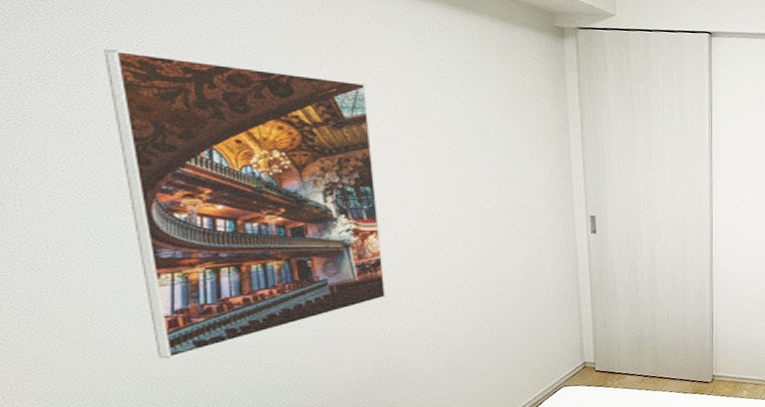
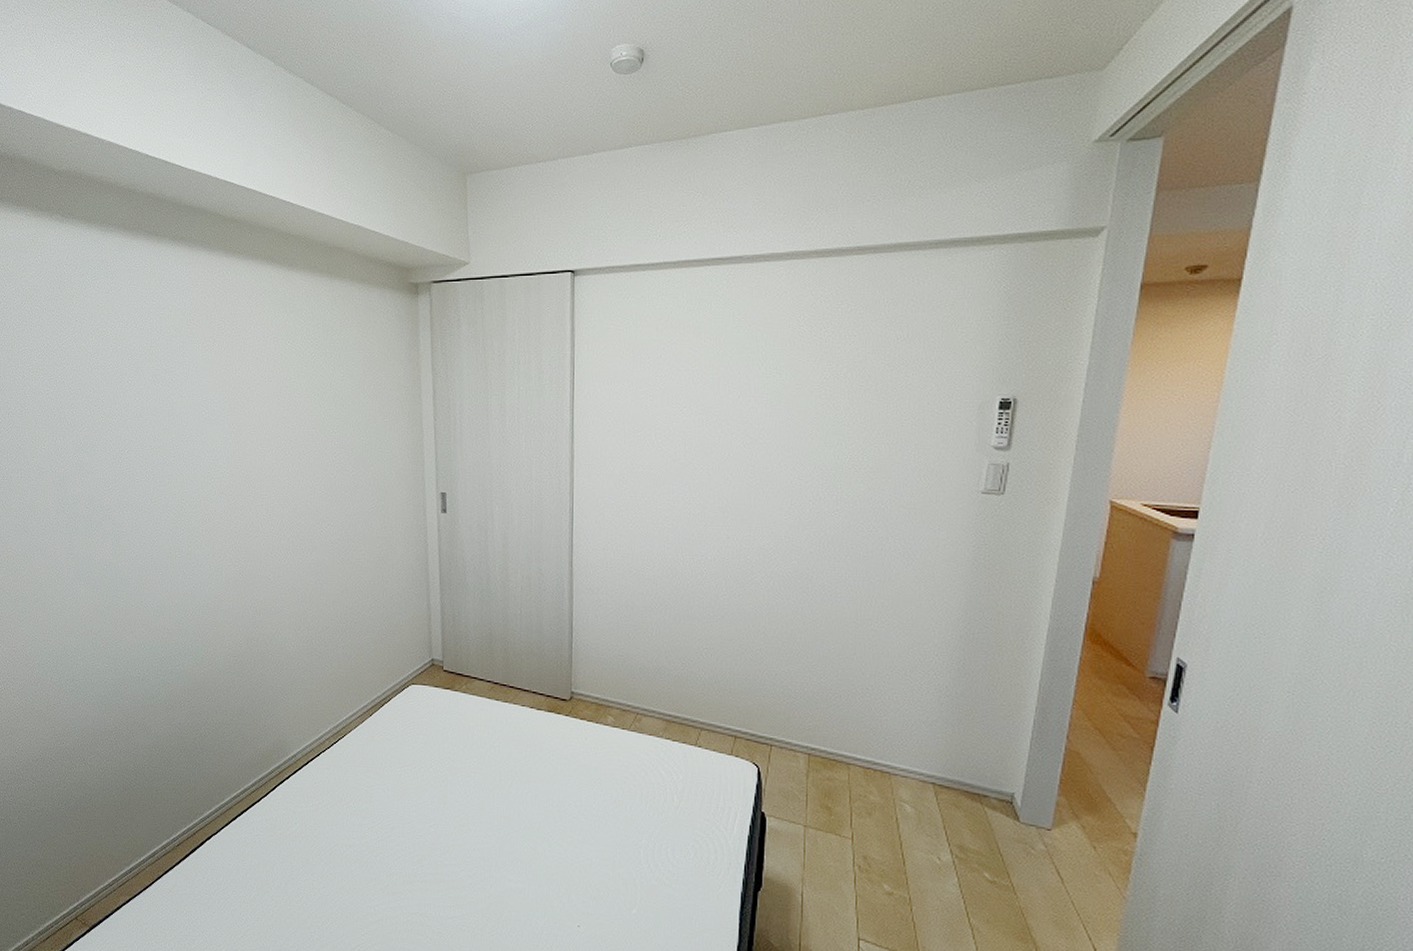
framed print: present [104,49,387,359] -> none [71,343,259,617]

